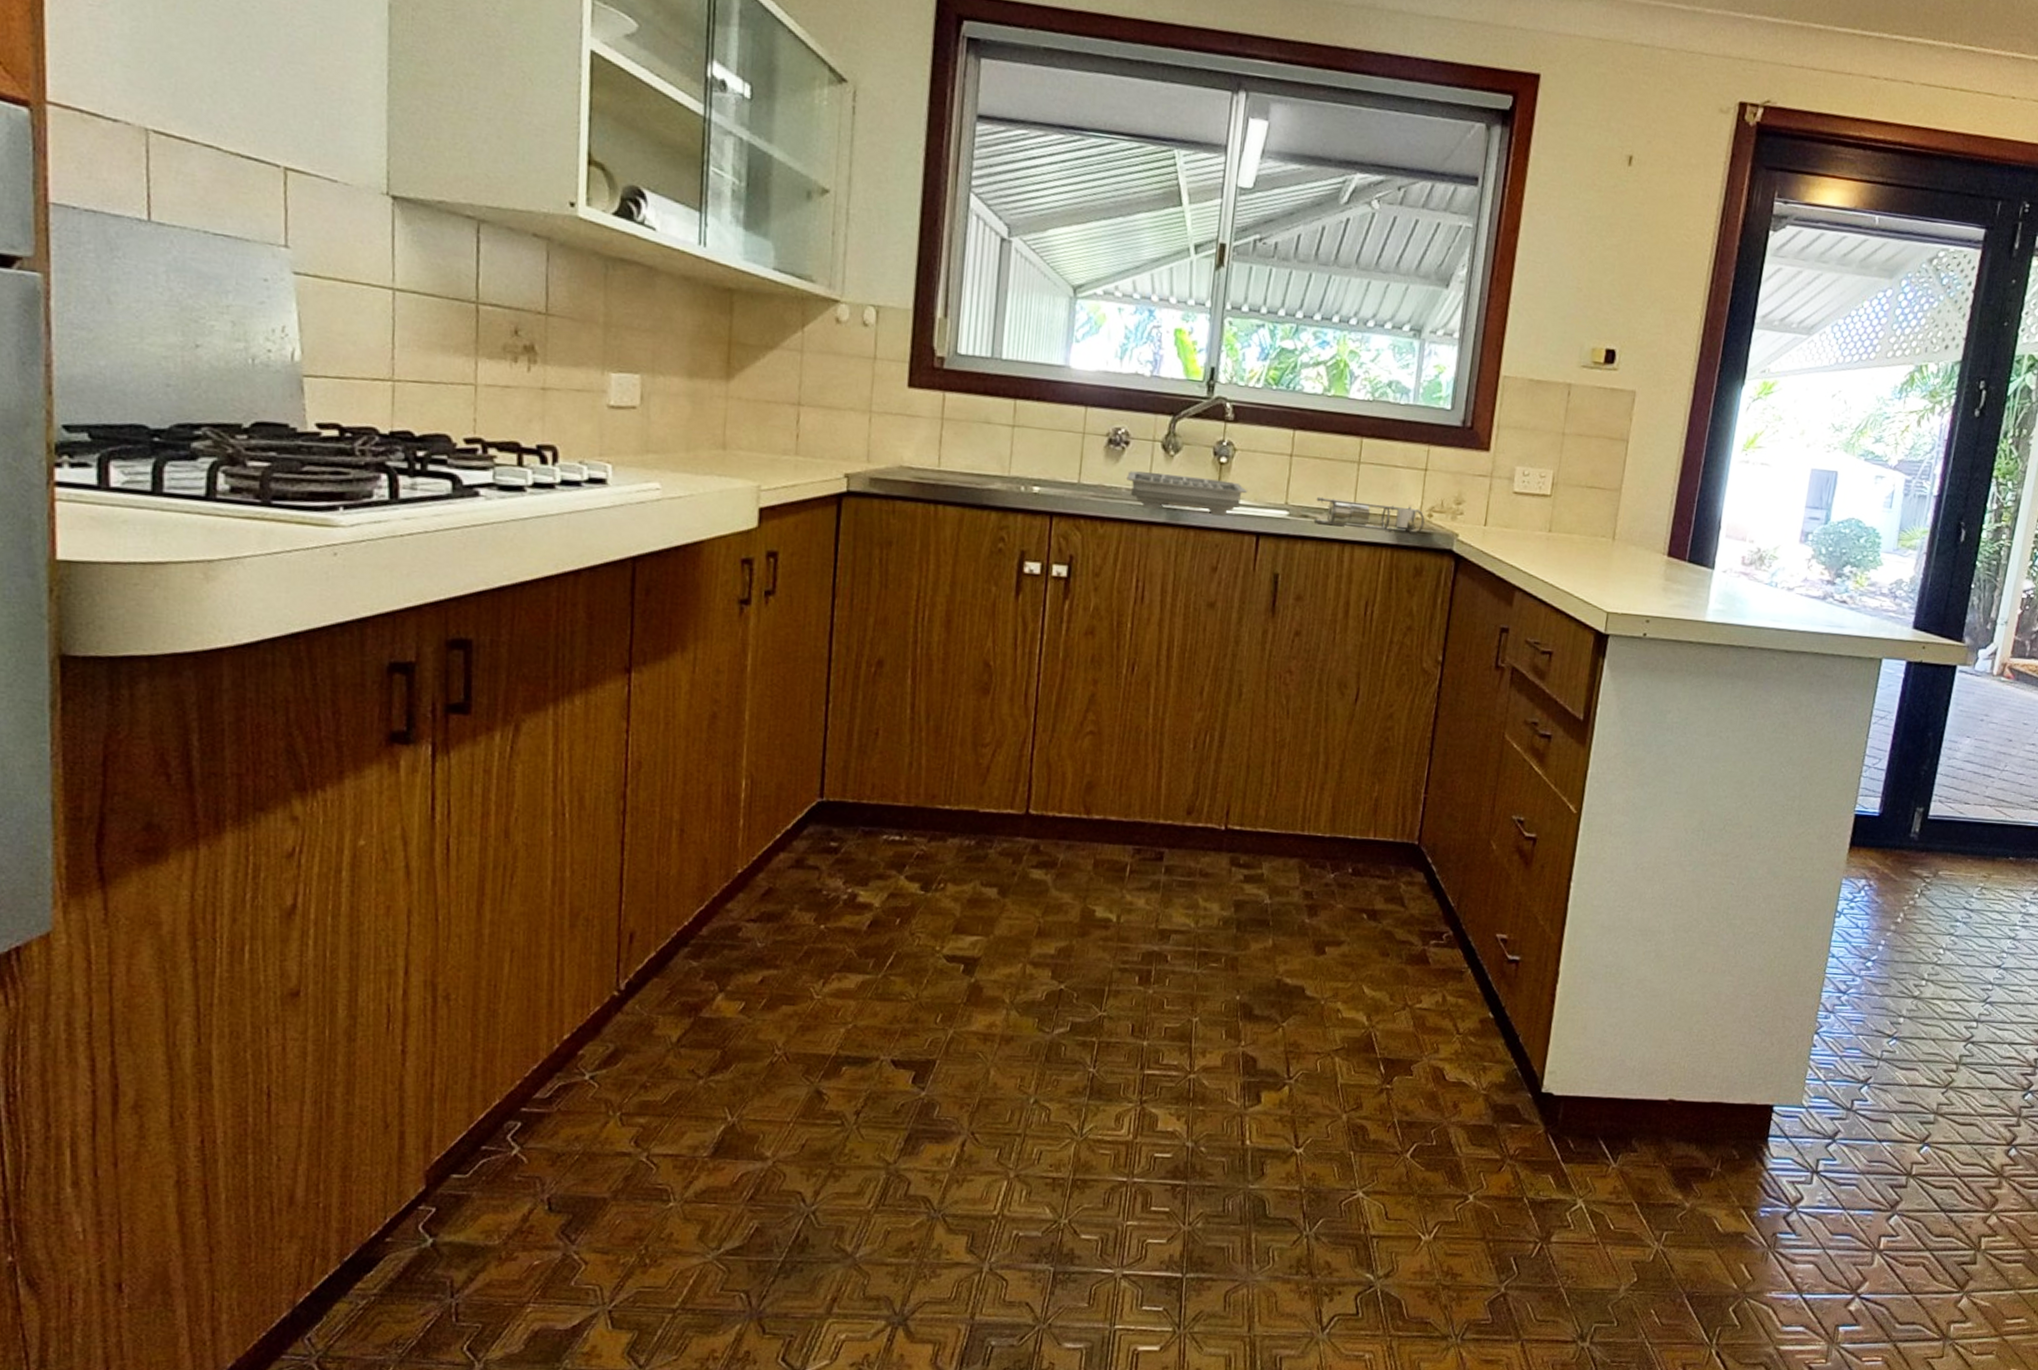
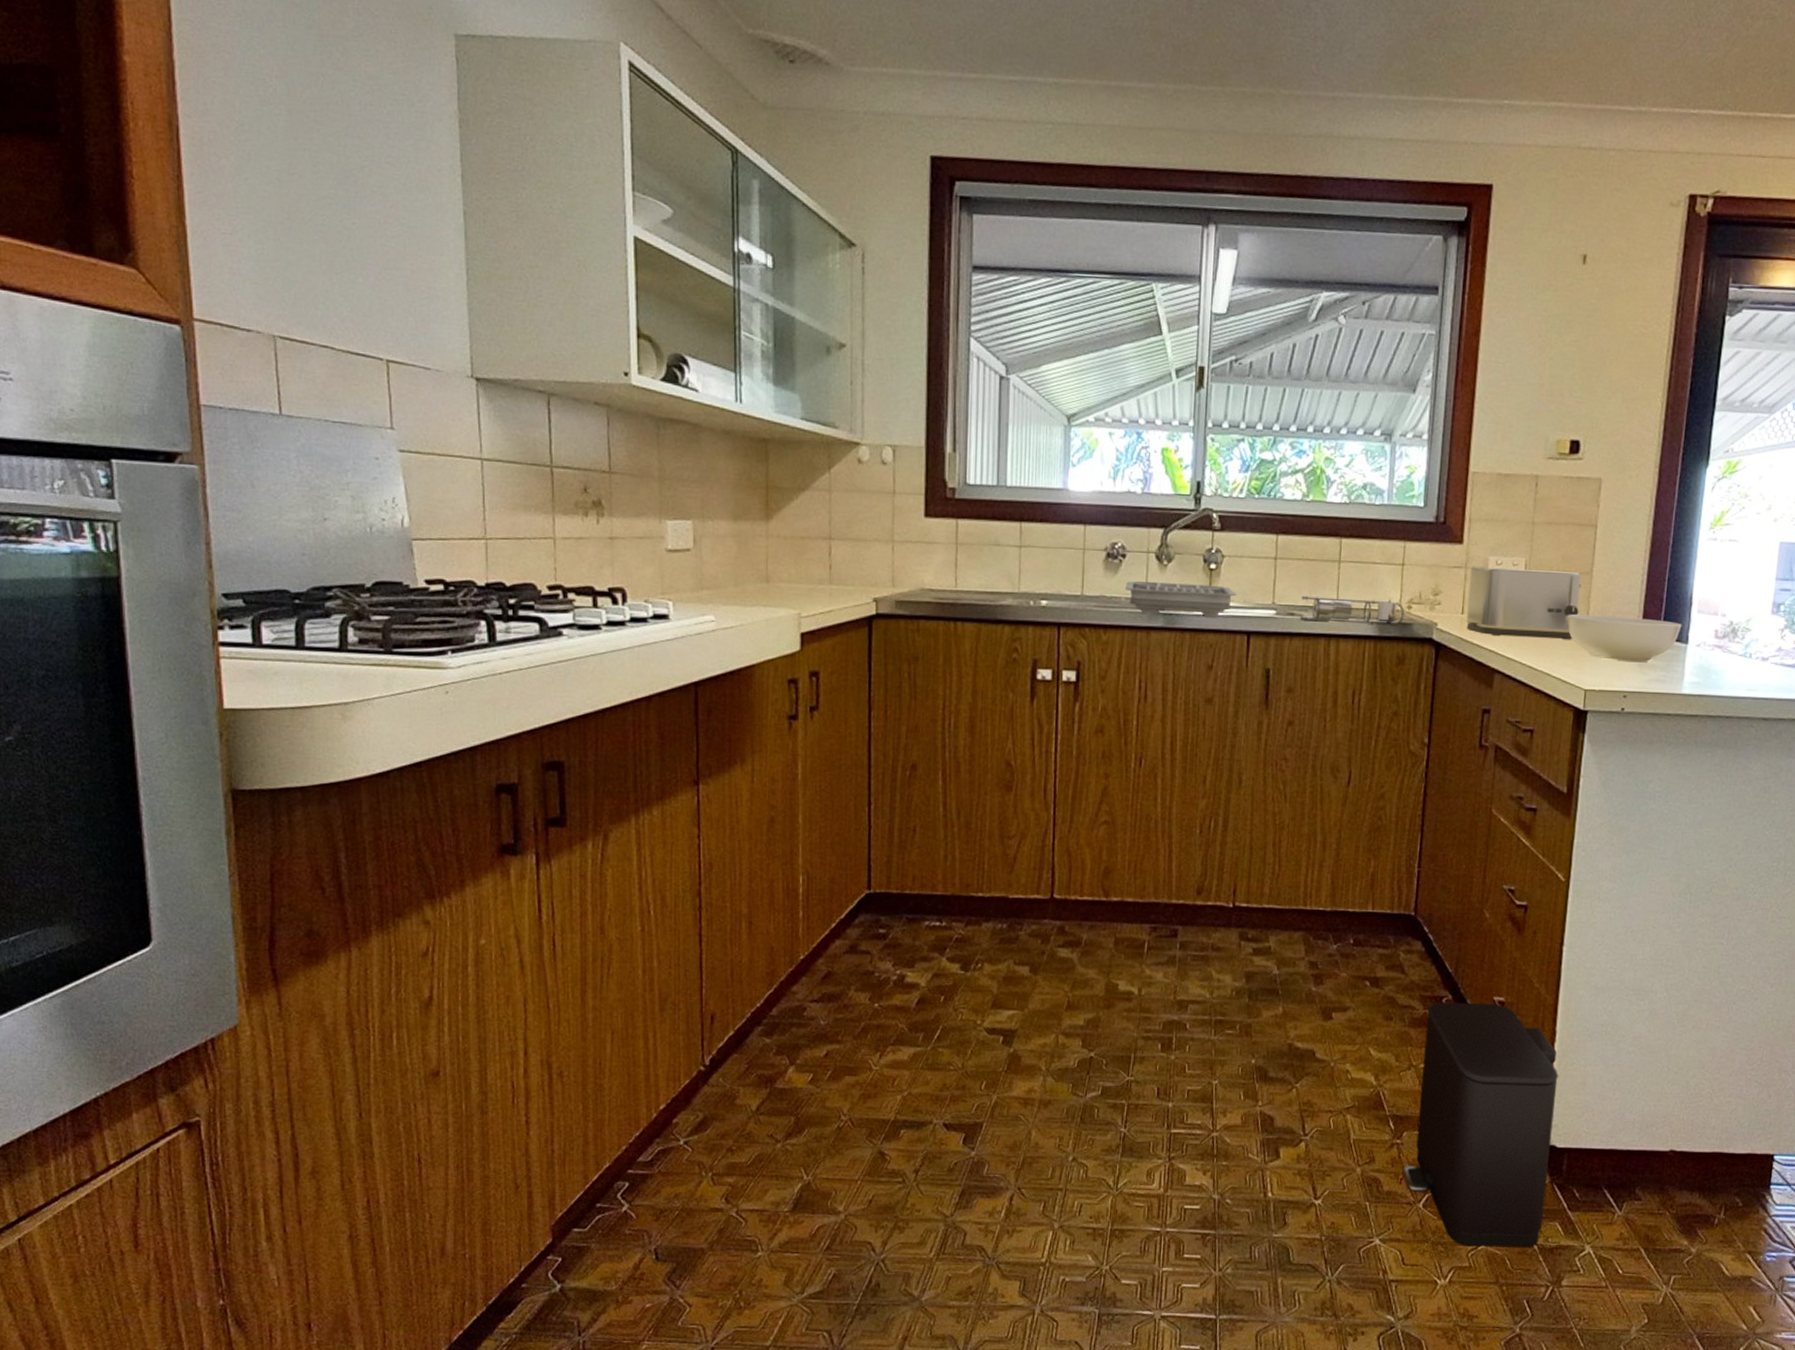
pedal bin: none [1390,937,1559,1202] -> present [1402,1001,1558,1248]
toaster: none [1489,475,1609,559] -> present [1466,566,1581,640]
bowl: none [1592,532,1710,586] -> present [1566,614,1682,662]

